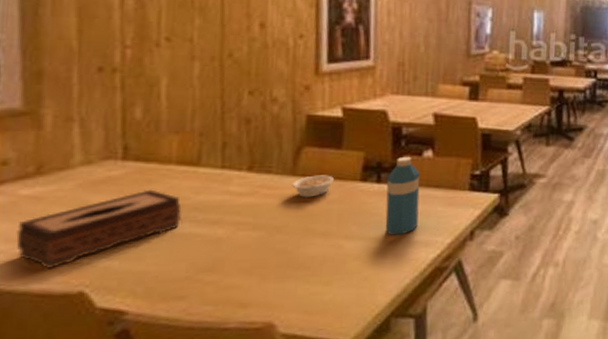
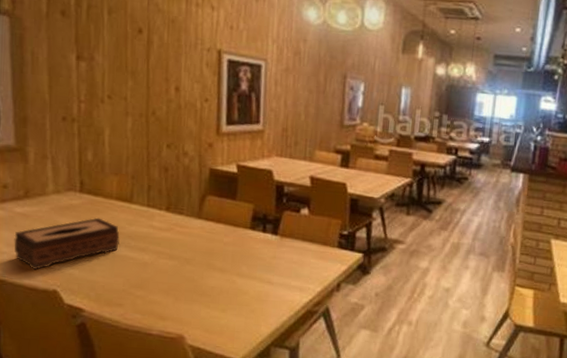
legume: present [292,175,334,198] -> none [198,220,229,238]
water bottle: present [385,156,420,235] -> none [268,211,298,279]

